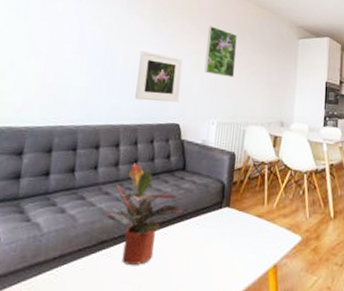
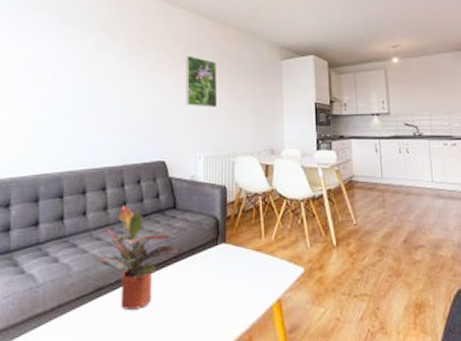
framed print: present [135,50,183,102] -> none [117,88,163,140]

